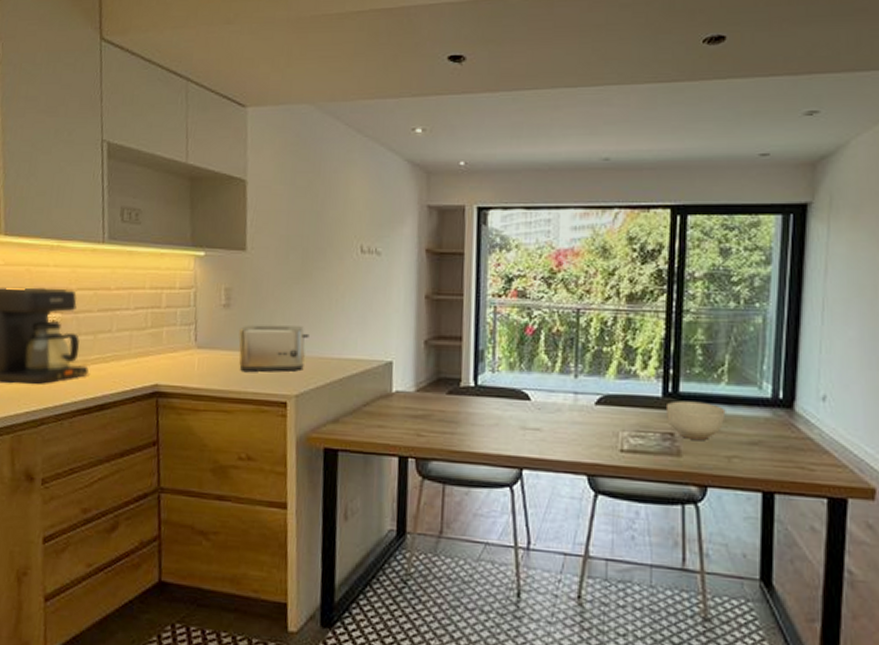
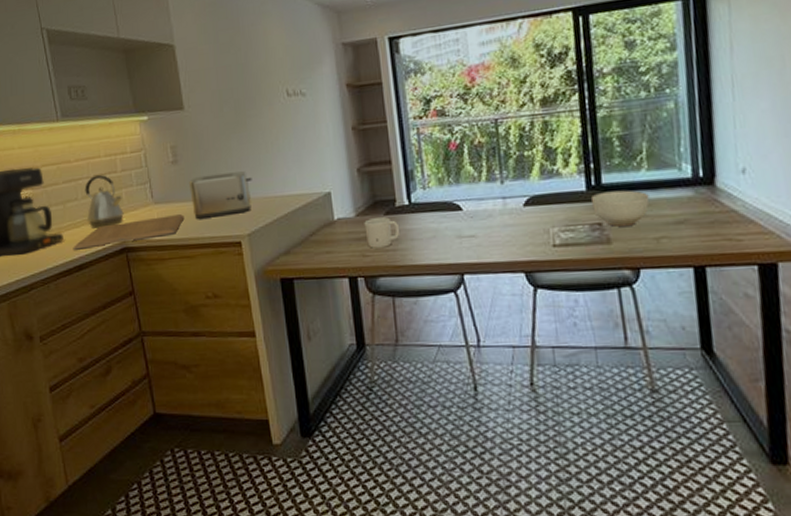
chopping board: none [96,363,229,388] -> present [73,214,185,250]
kettle: none [119,308,163,367] -> present [85,175,124,228]
mug: none [423,396,462,429] -> present [364,217,400,249]

